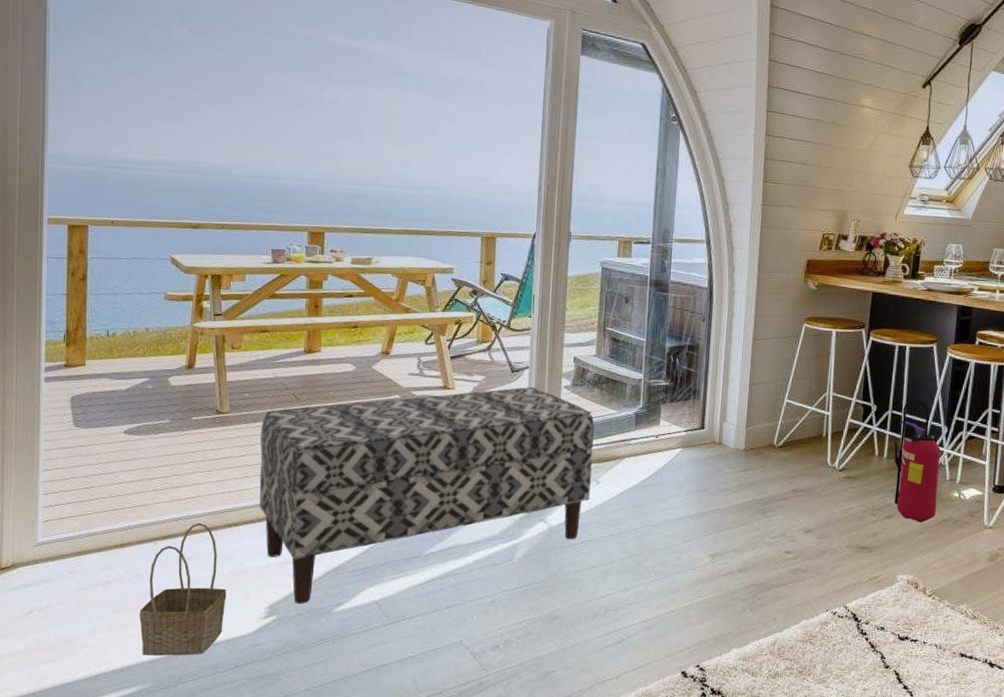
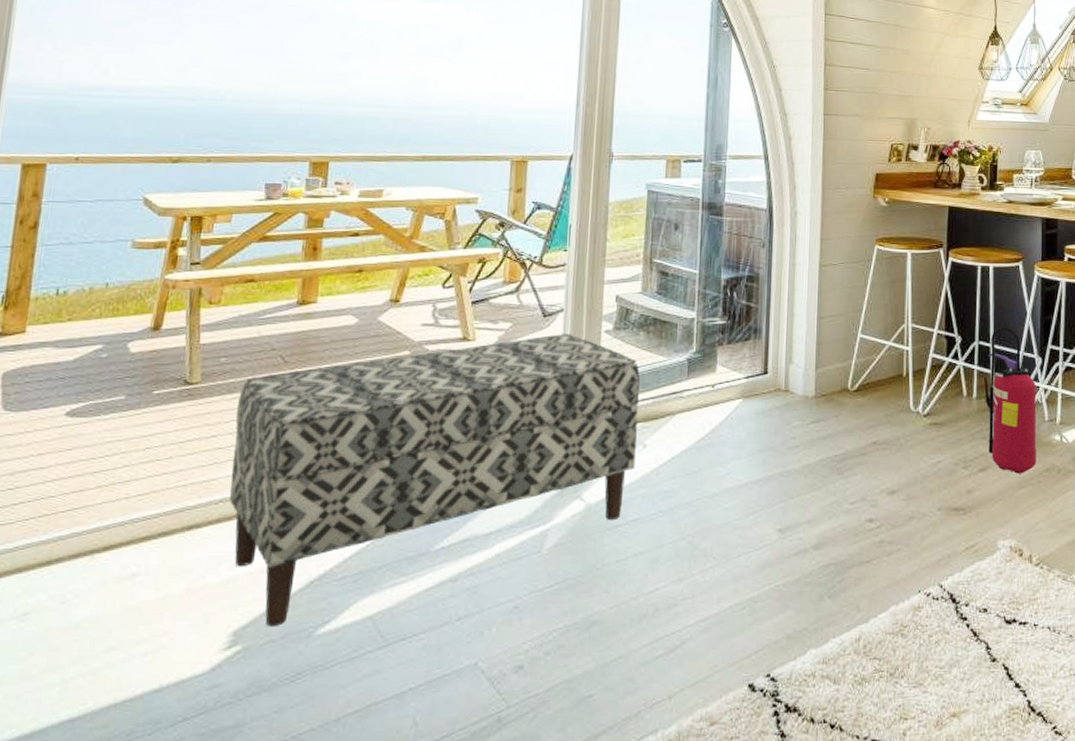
basket: present [139,522,227,656] -> none [61,526,180,712]

